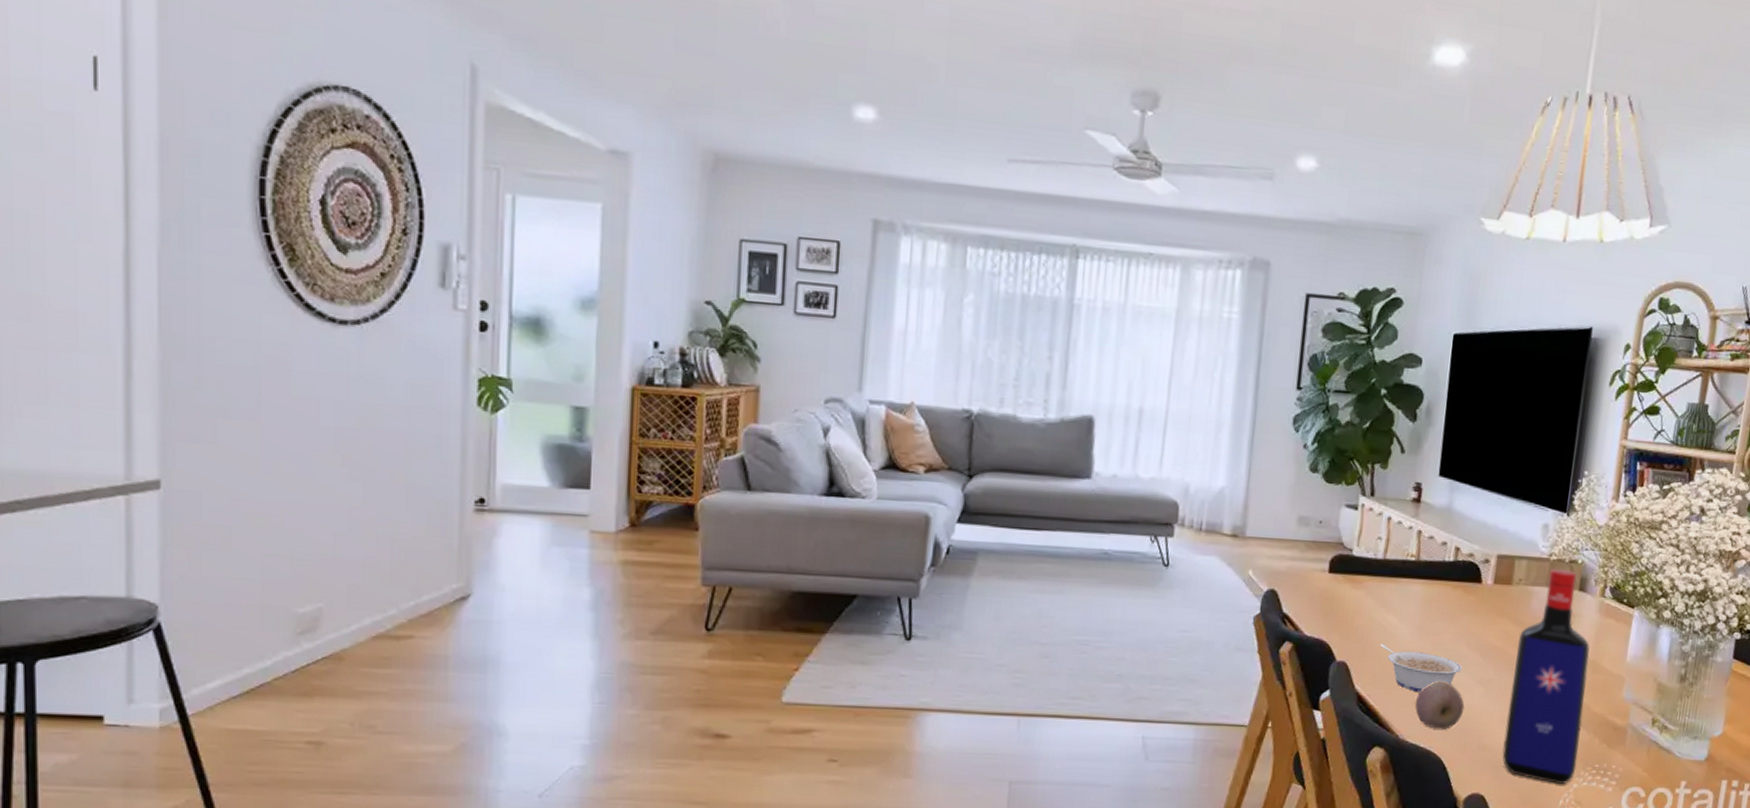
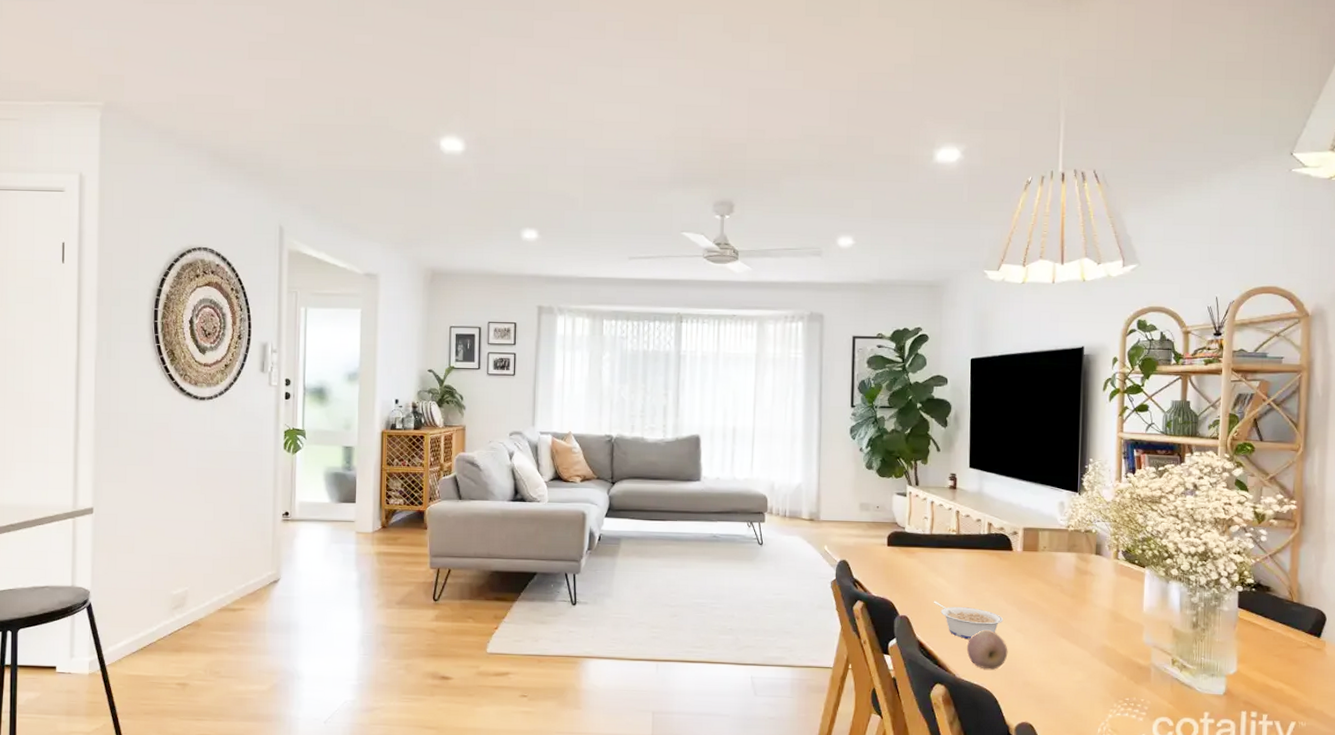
liquor bottle: present [1502,568,1590,785] -> none [1044,537,1111,715]

